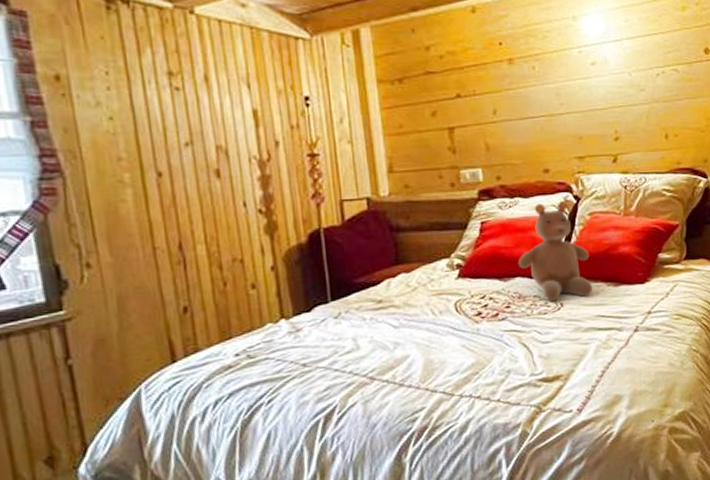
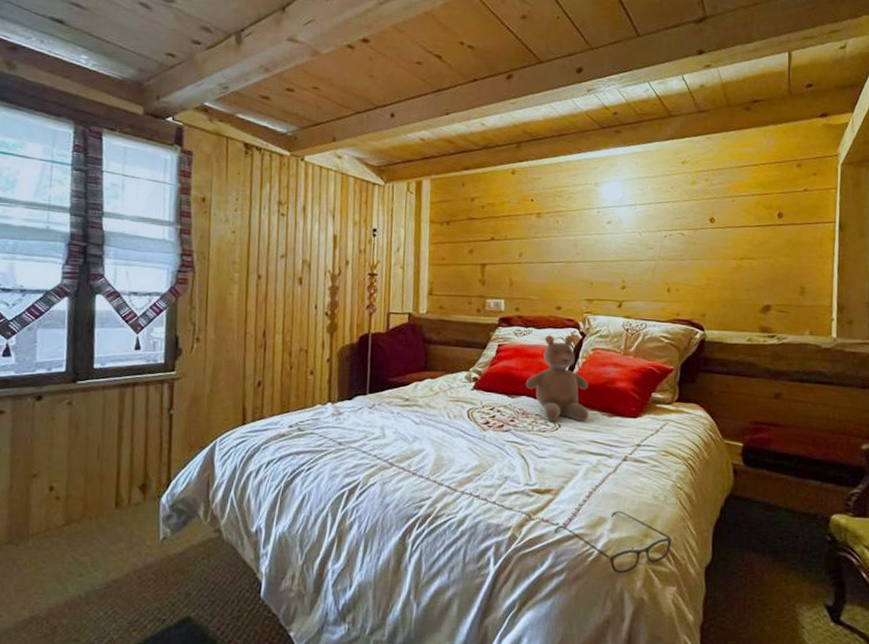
eyeglasses: none [568,384,692,450] -> present [554,510,673,574]

